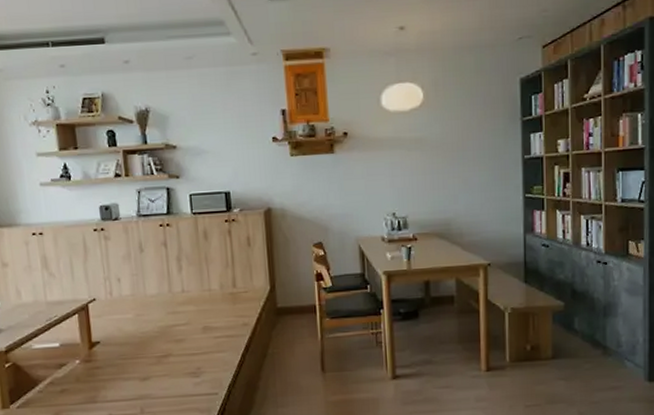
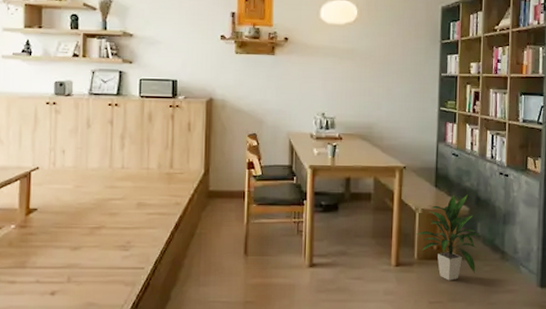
indoor plant: none [505,288,580,382] -> present [415,194,482,281]

